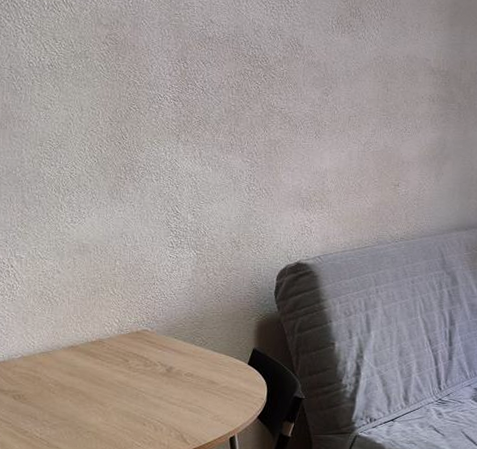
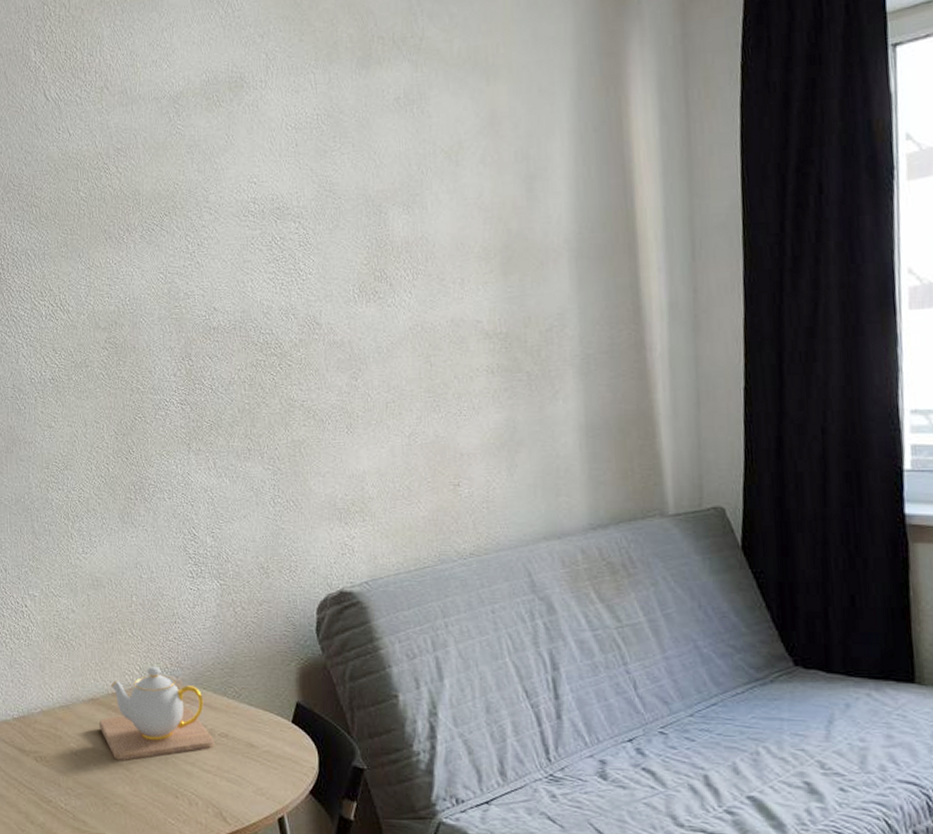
teapot: none [76,319,181,396] -> present [98,665,215,760]

